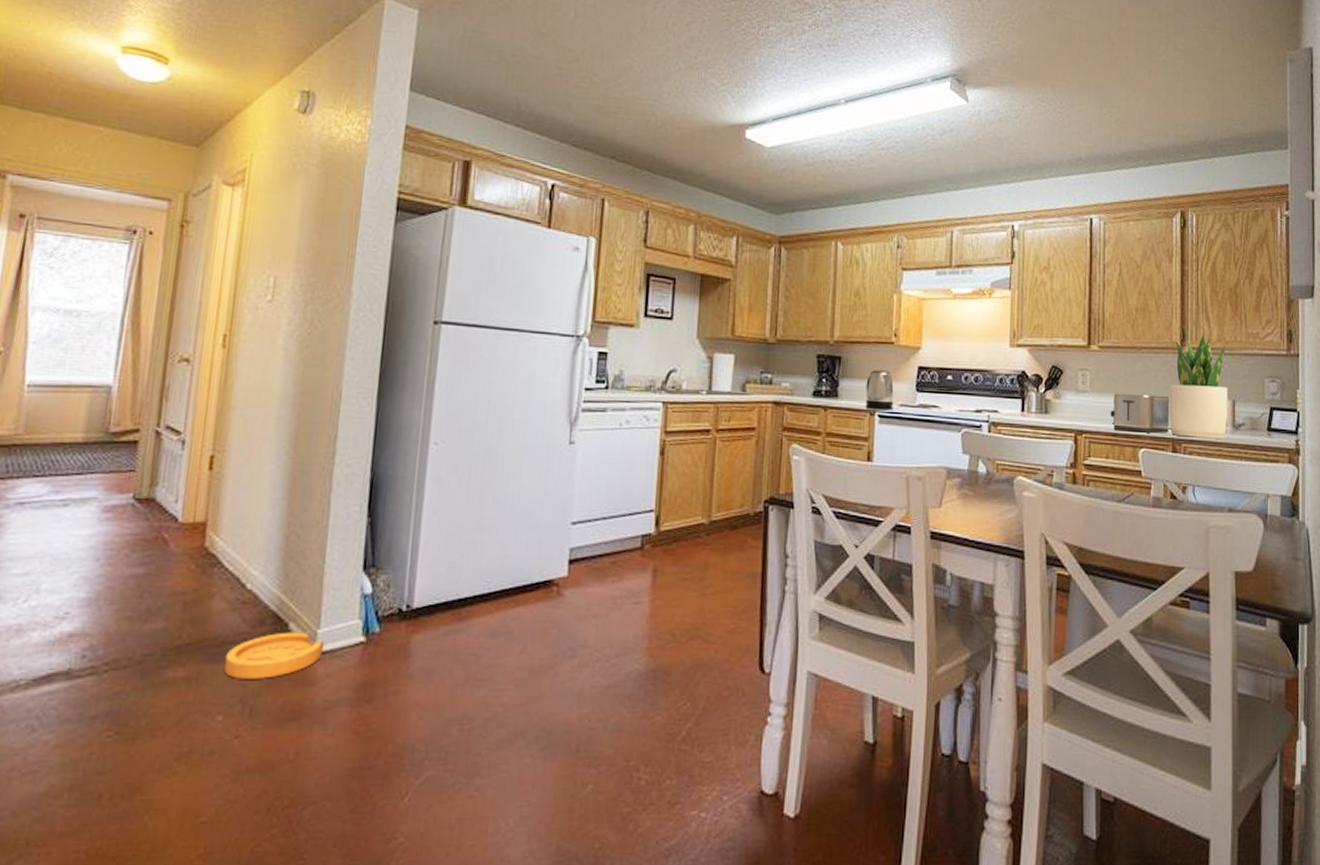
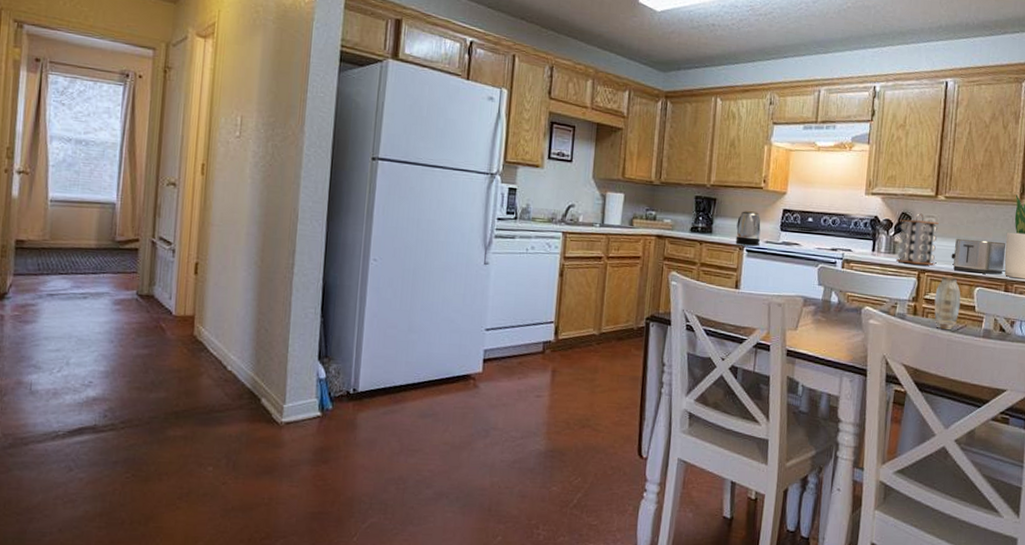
pet bowl: present [223,632,324,681] -> none [212,405,289,441]
spice rack: none [1049,366,1094,427] -> present [896,213,939,266]
vase: none [1095,437,1125,499] -> present [934,276,961,330]

